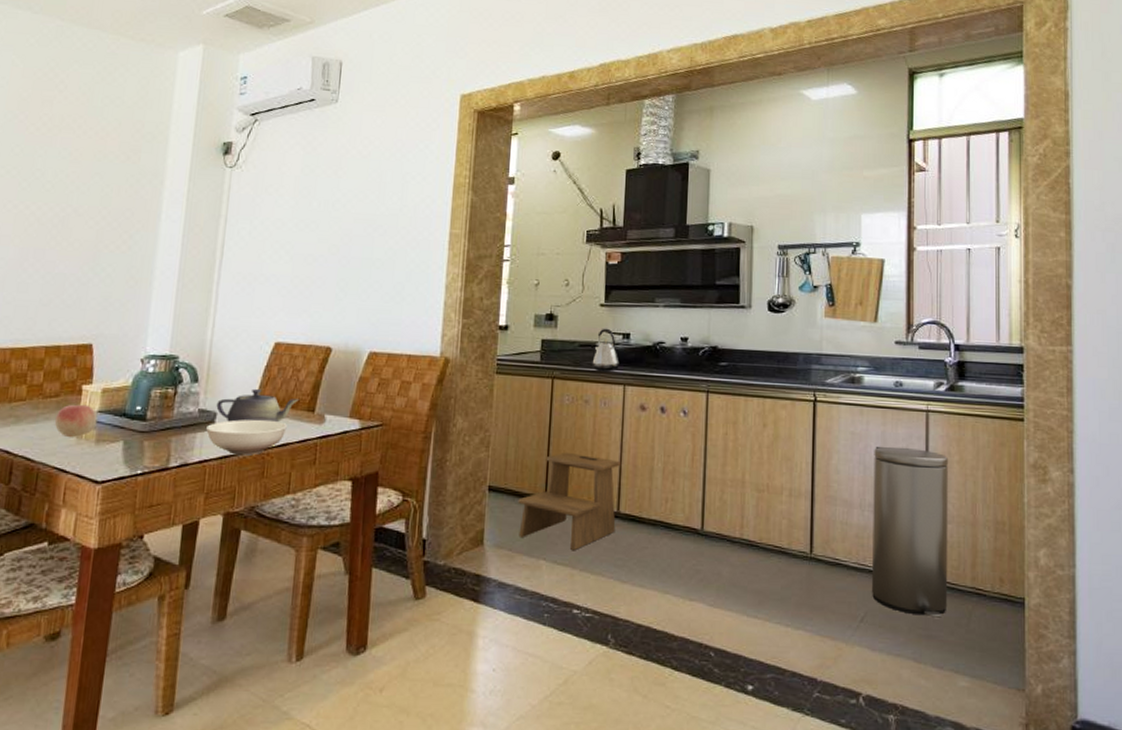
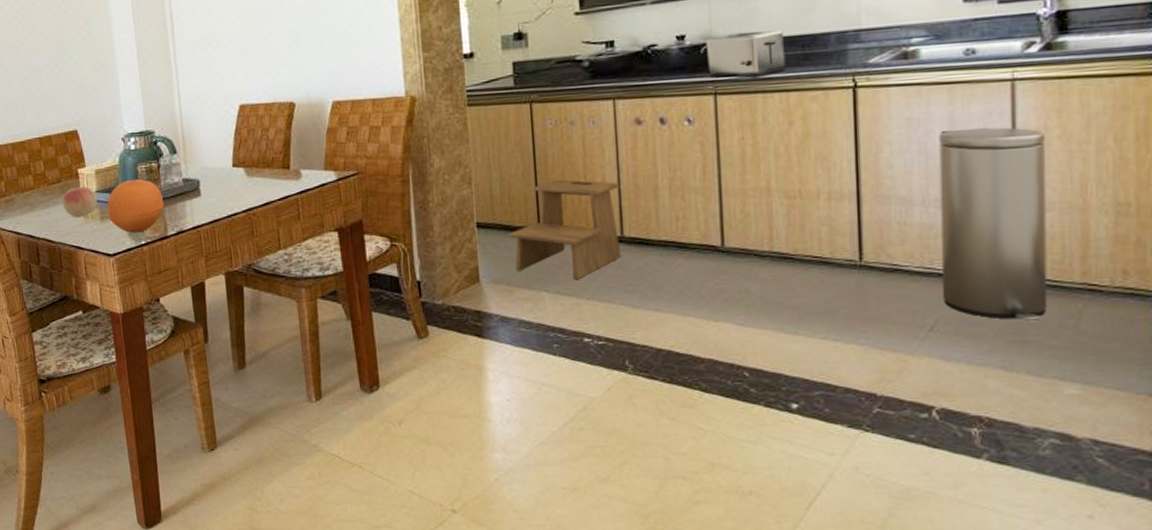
fruit: none [105,403,173,461] -> present [107,178,165,233]
bowl: present [206,419,289,456] -> none [193,181,268,218]
teapot: present [216,388,300,423] -> none [197,152,274,188]
kettle: present [592,328,620,373] -> none [573,38,605,89]
toaster: none [703,341,765,383] -> present [705,30,786,79]

